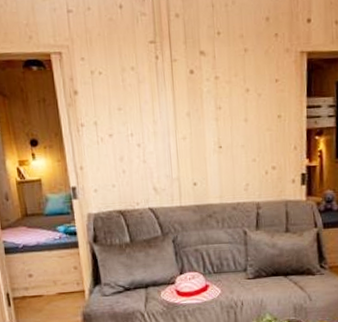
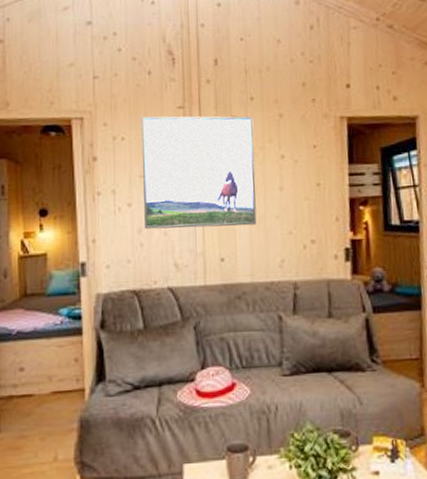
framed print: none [115,50,225,158] -> present [141,116,257,230]

